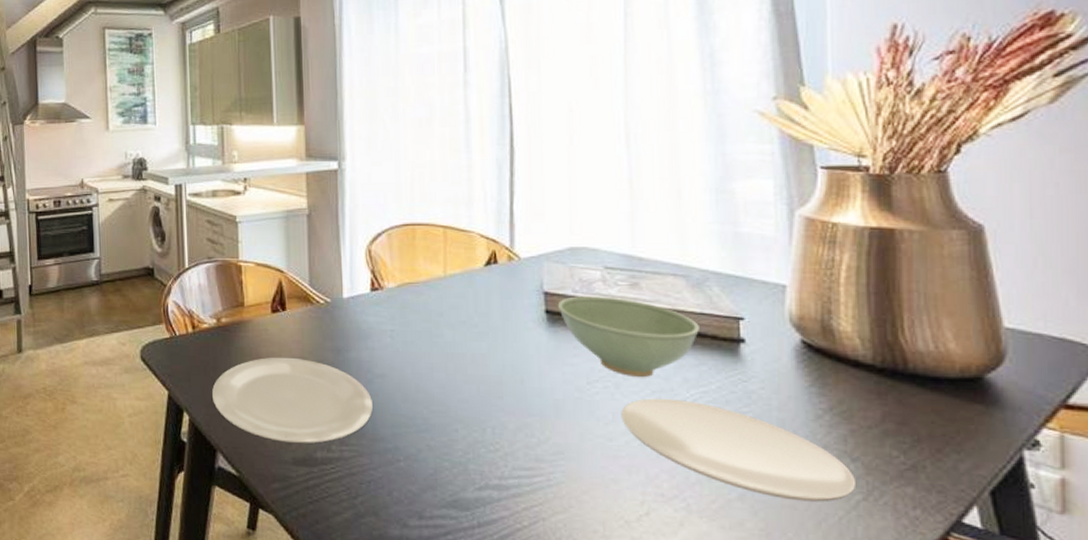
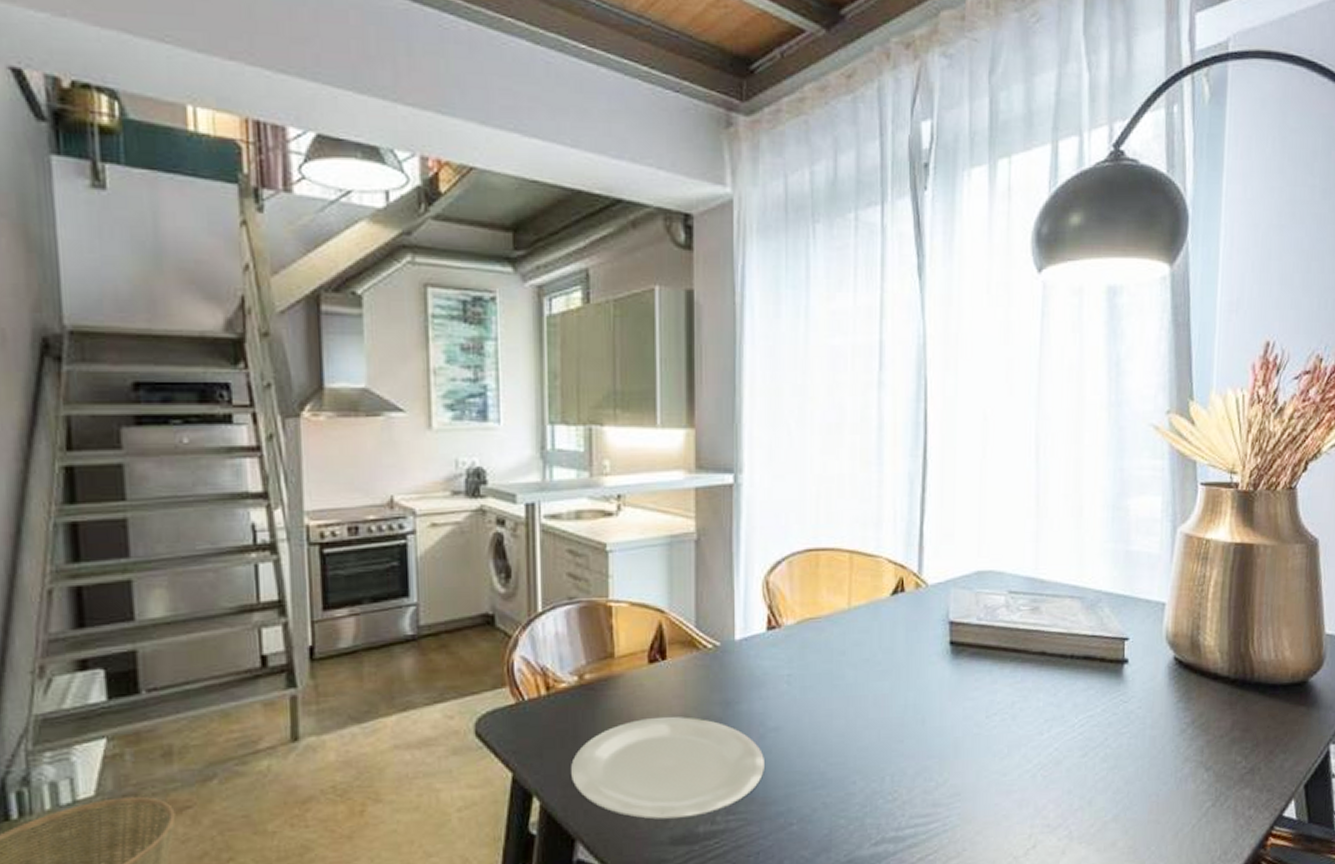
bowl: present [557,296,701,377] -> none [961,623,1092,706]
plate: present [621,398,857,502] -> none [1016,726,1208,815]

